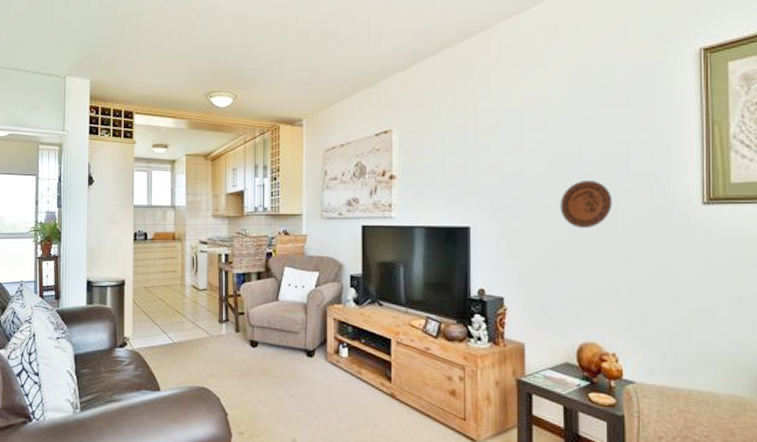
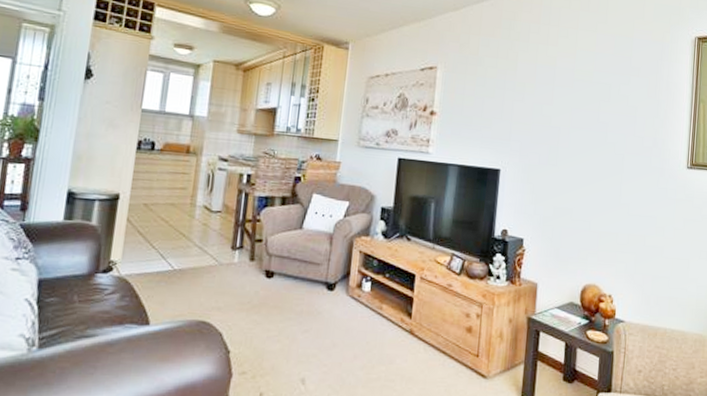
decorative plate: present [560,181,613,229] -> none [578,137,621,181]

